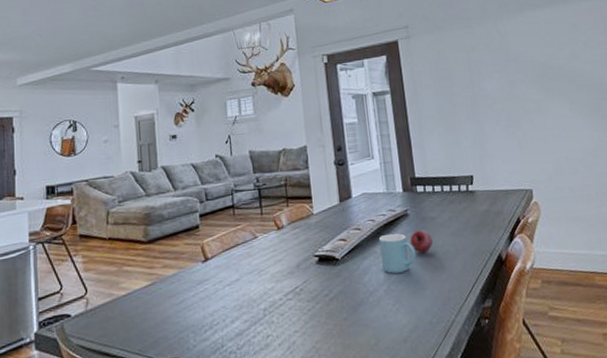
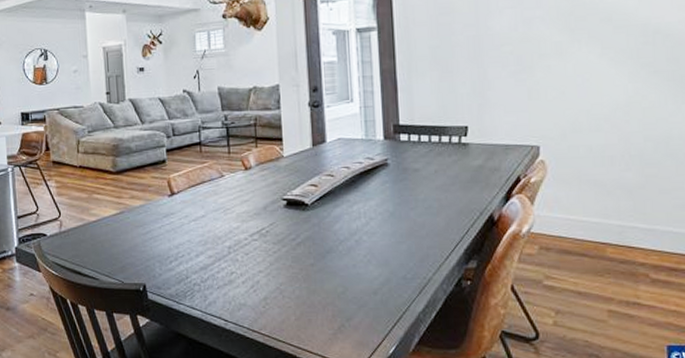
mug: present [378,233,416,274] -> none [353,182,394,224]
fruit: present [409,230,433,254] -> none [387,181,414,207]

